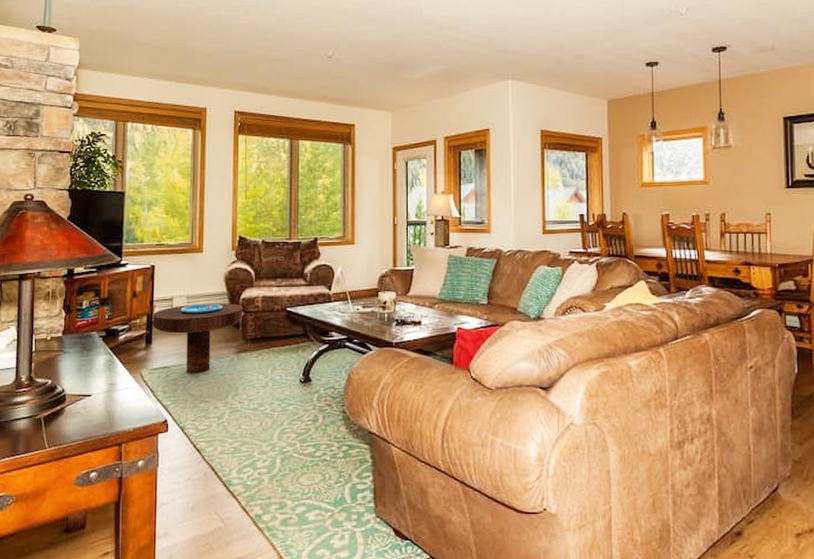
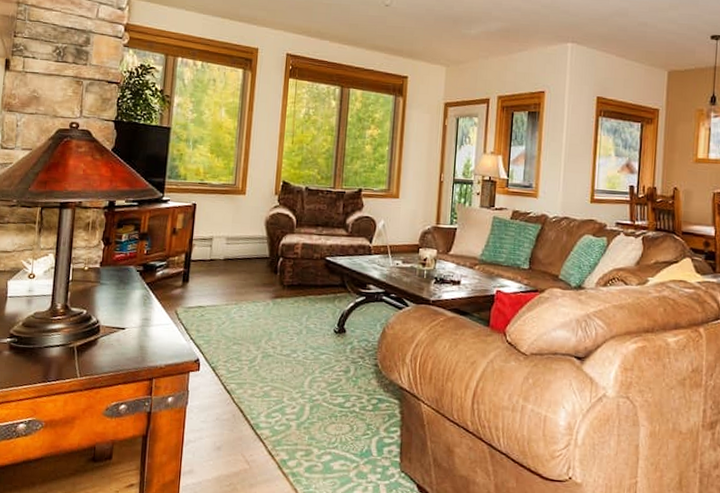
side table: present [152,303,243,374] -> none [190,245,282,316]

